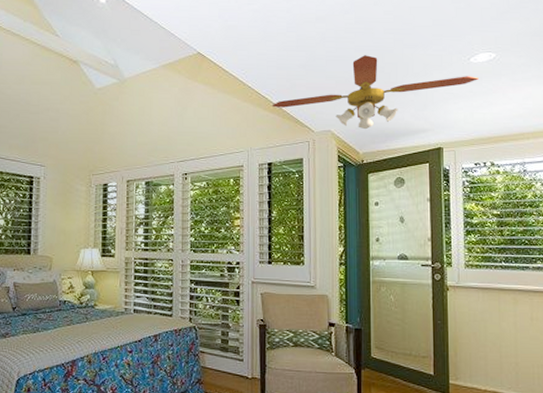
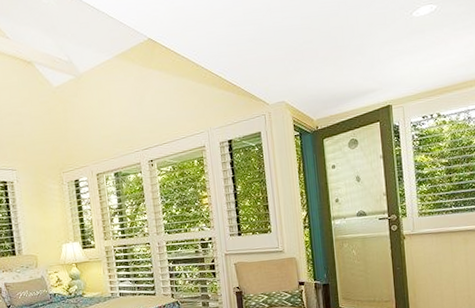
ceiling fan: present [271,55,479,130] -> none [226,21,422,97]

